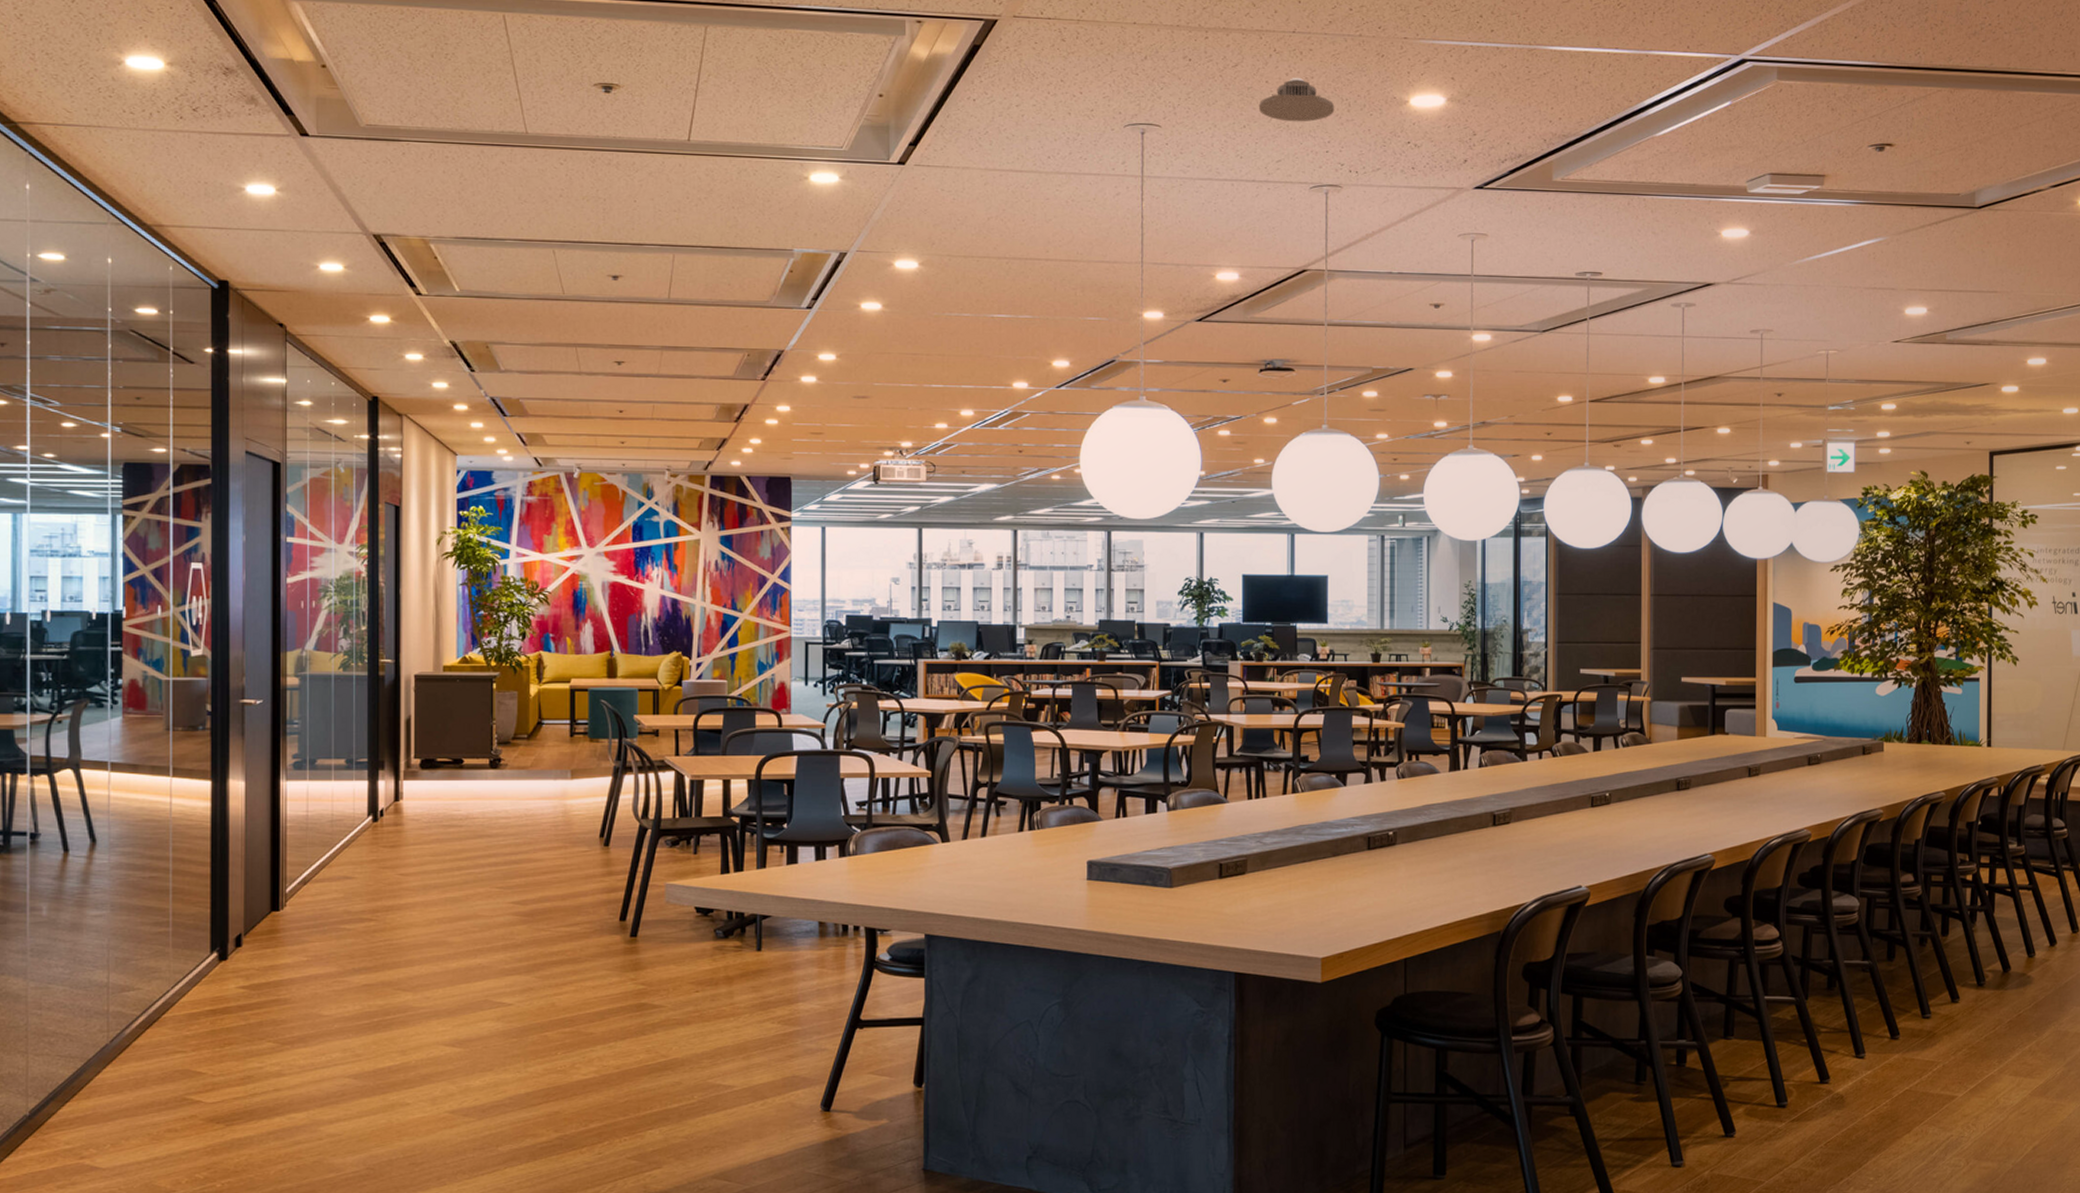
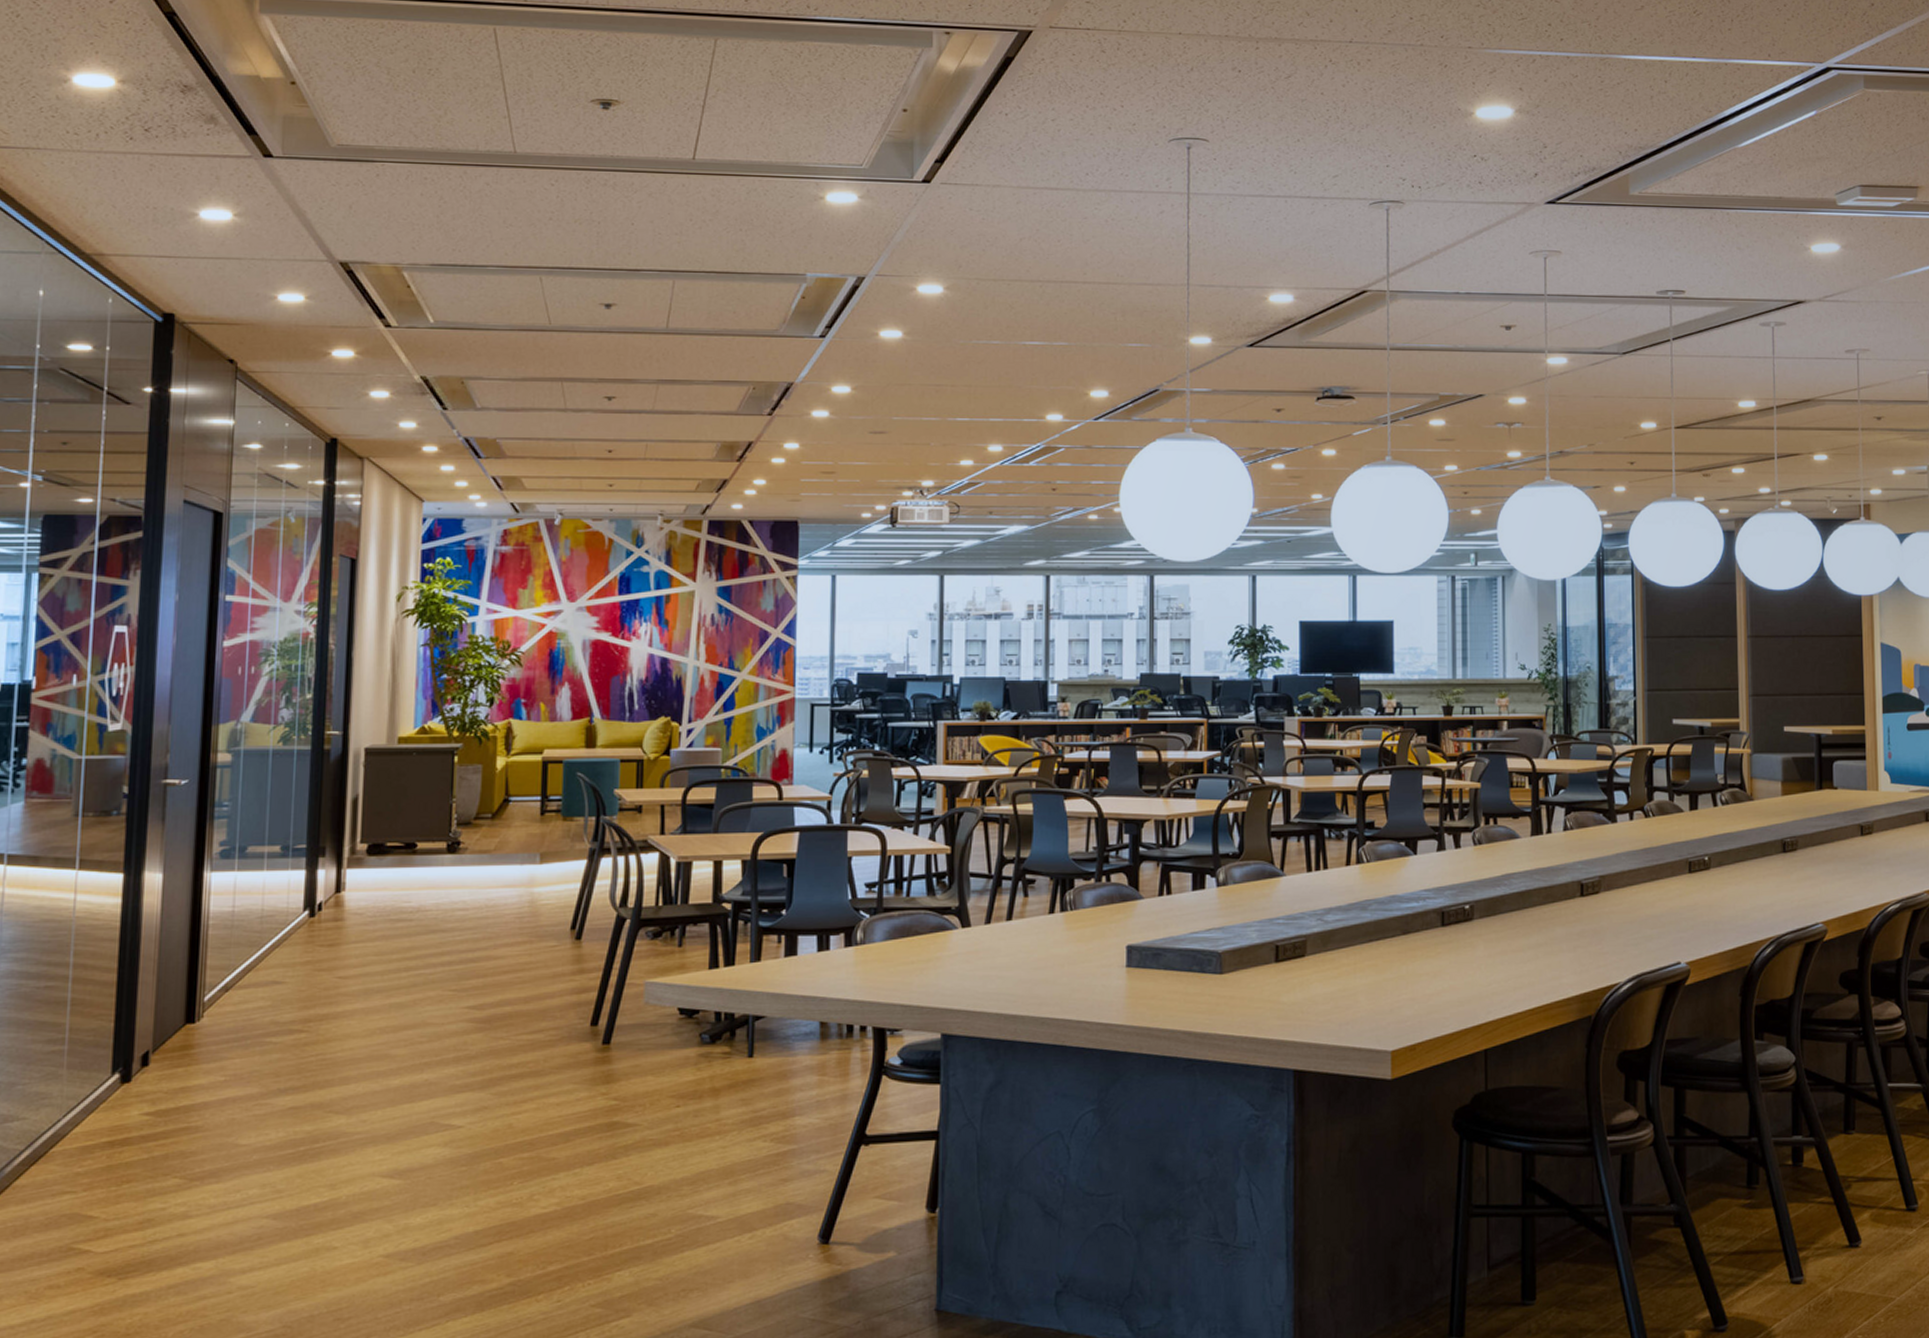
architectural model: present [1258,78,1335,122] -> none [1313,89,1395,136]

